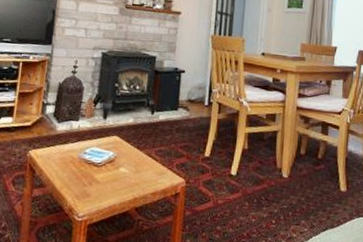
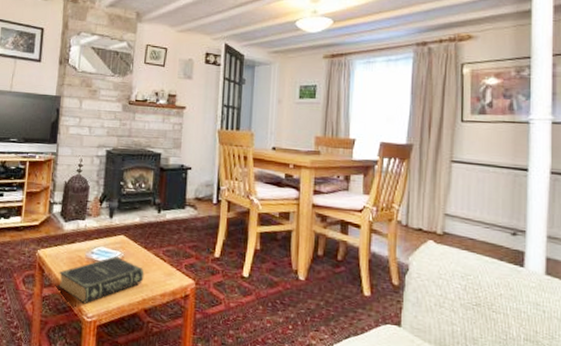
book: none [48,156,137,204] -> present [57,256,145,304]

